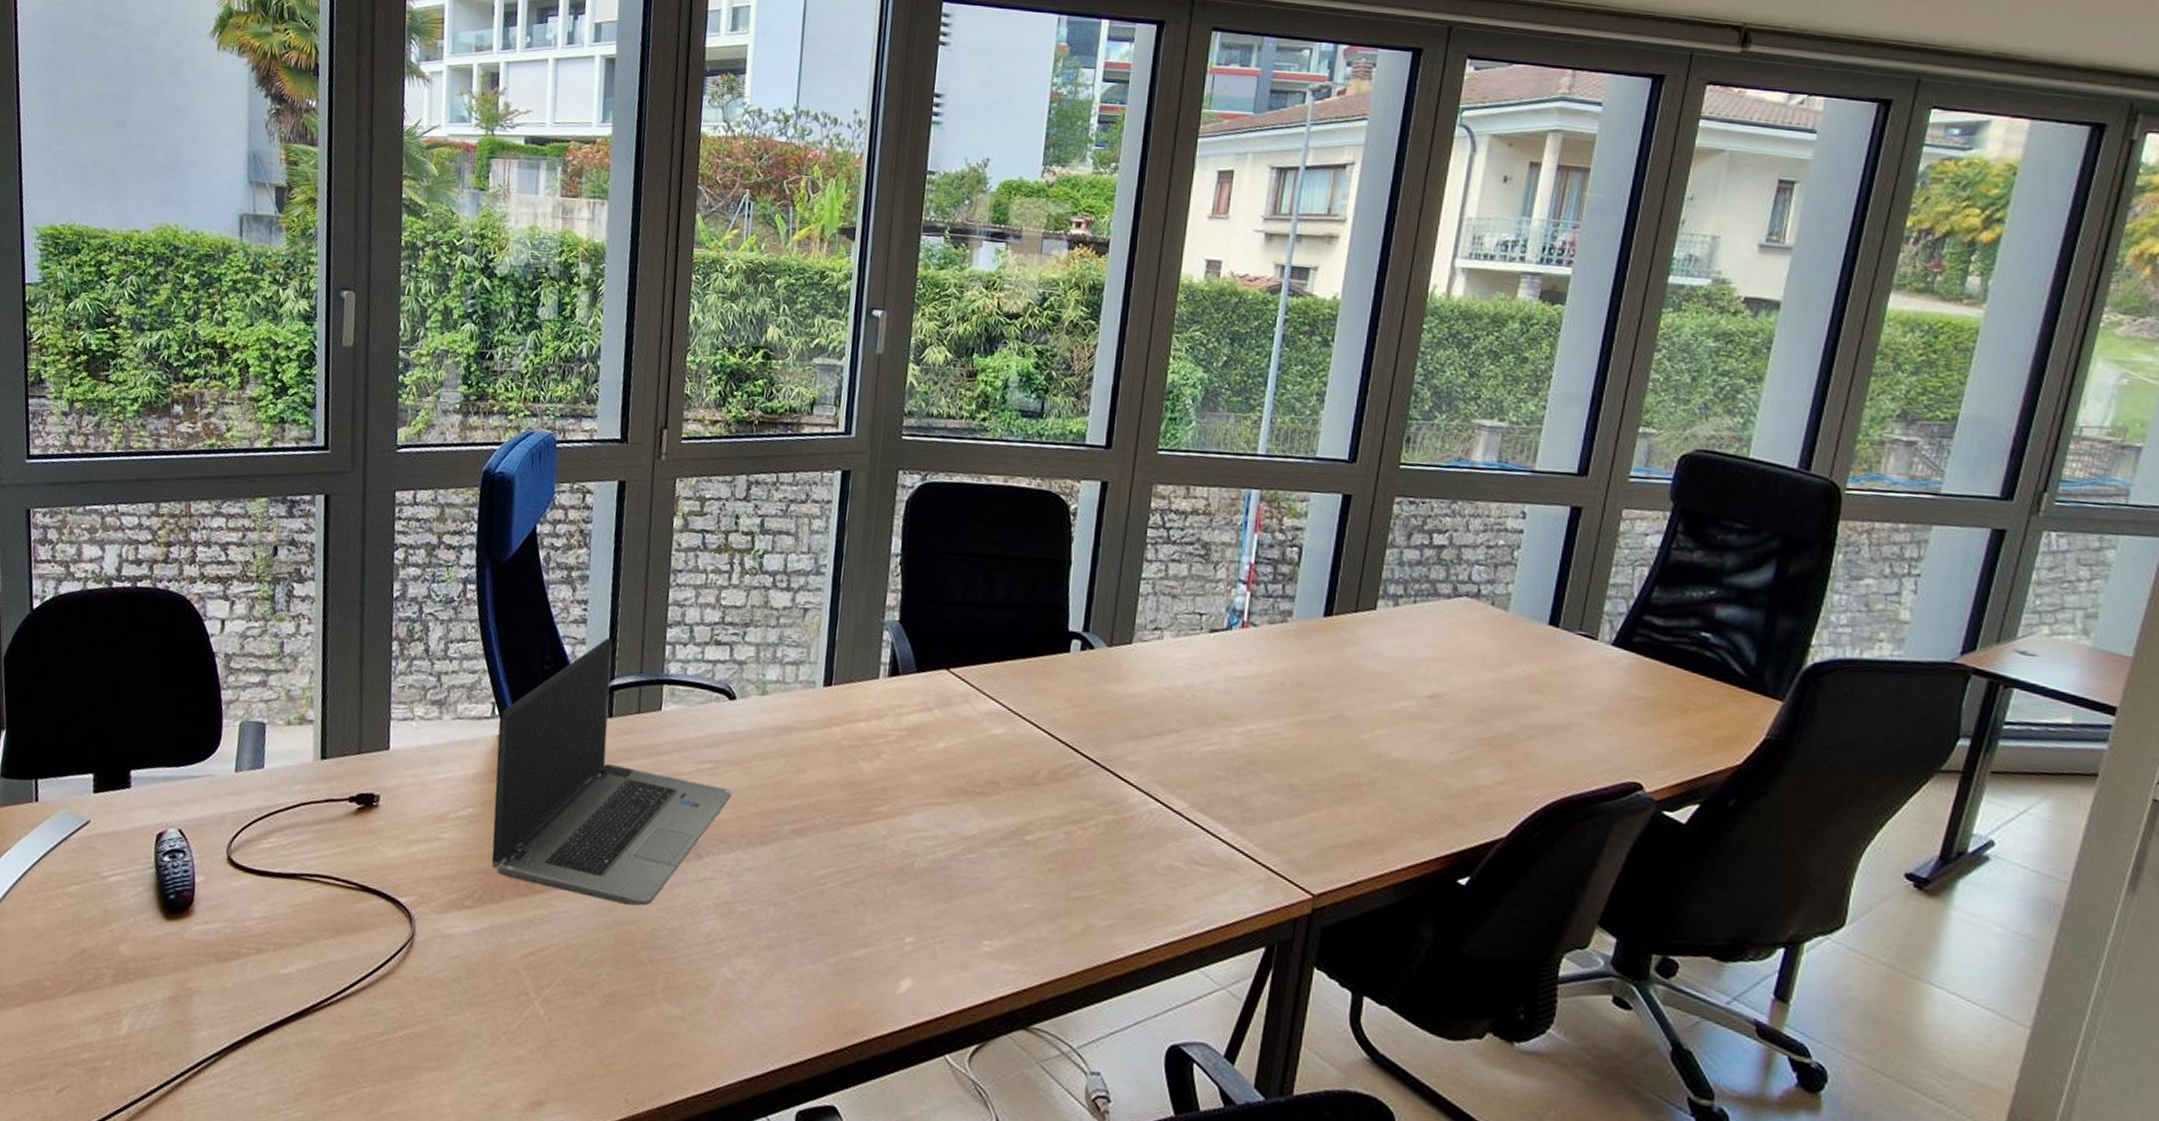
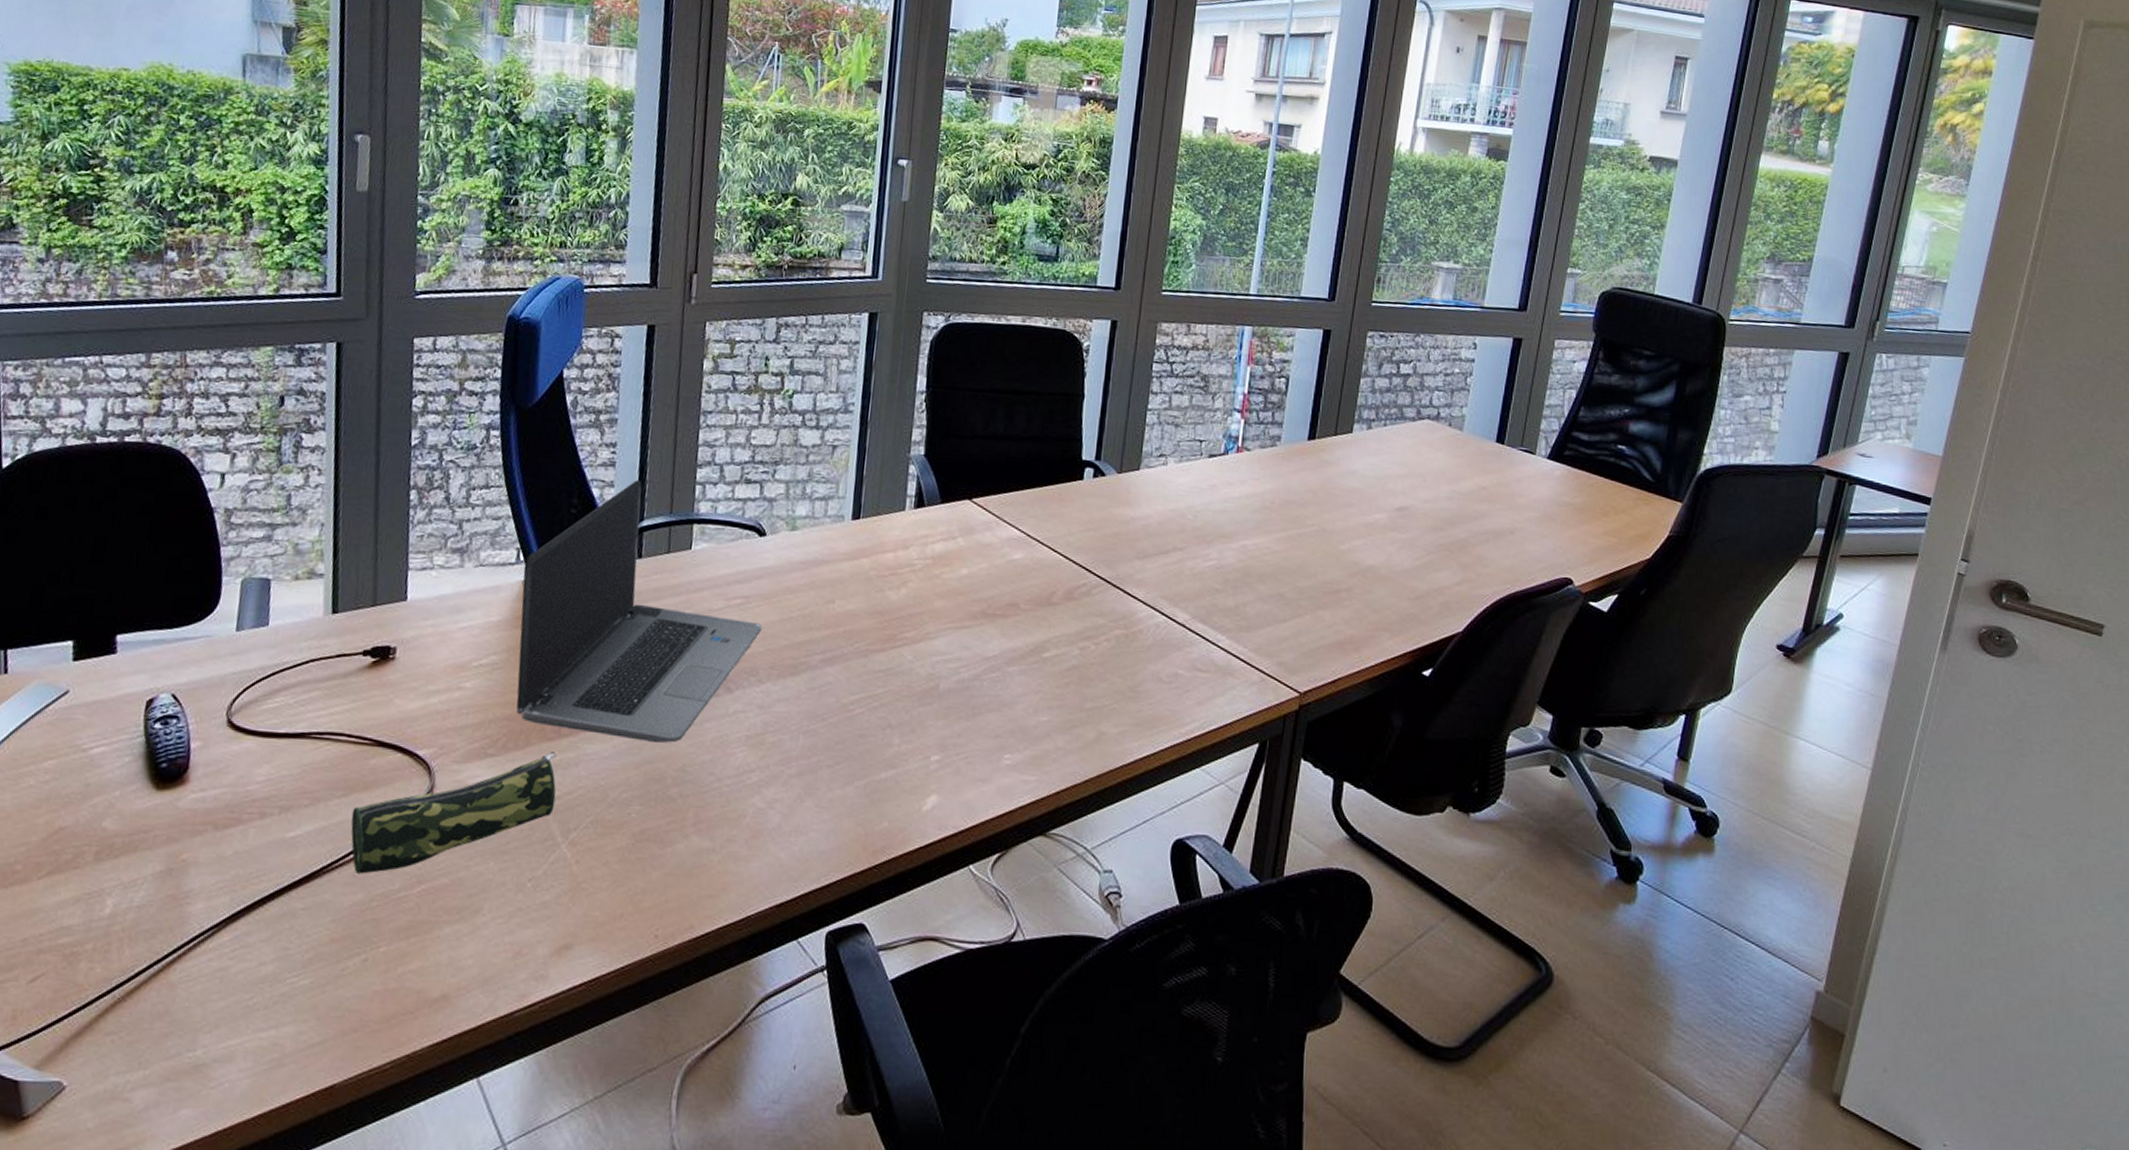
pencil case: none [338,907,531,1015] -> present [351,752,557,874]

